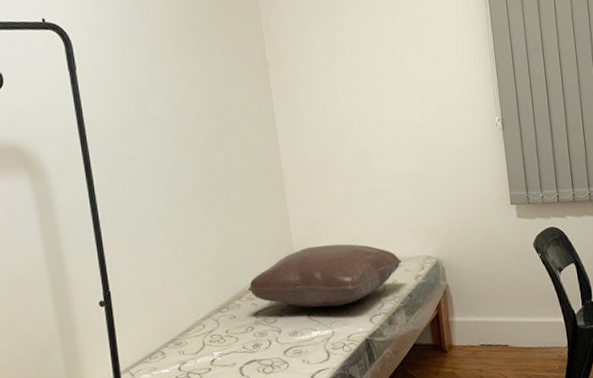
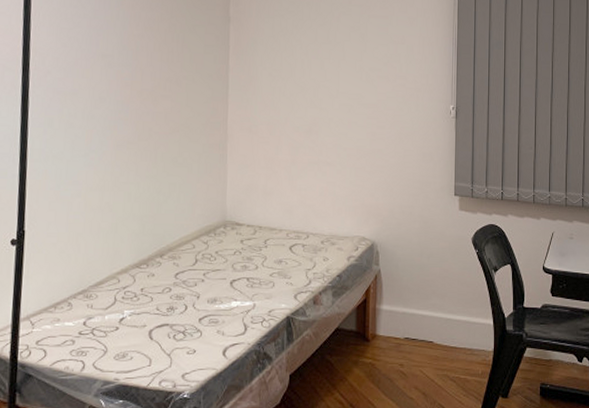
pillow: present [247,244,402,308] -> none [171,211,337,277]

